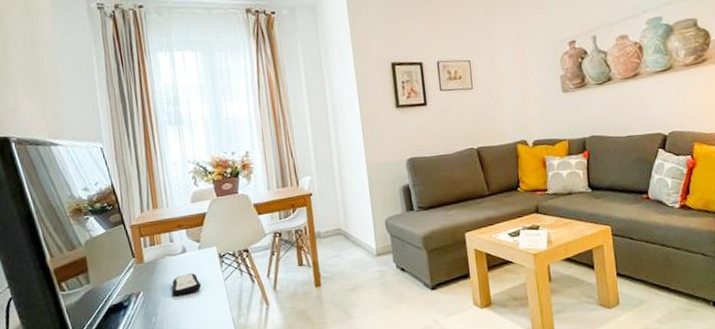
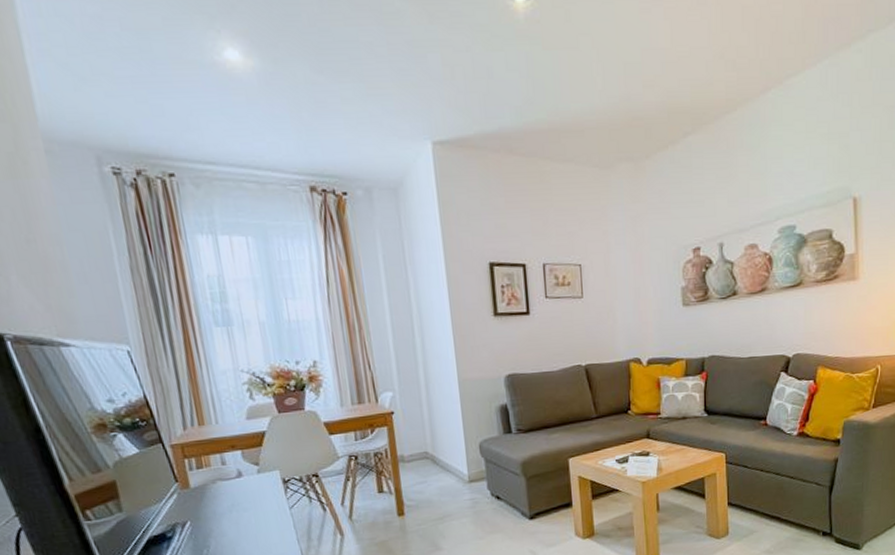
remote control: present [172,273,202,297] -> none [226,500,263,527]

